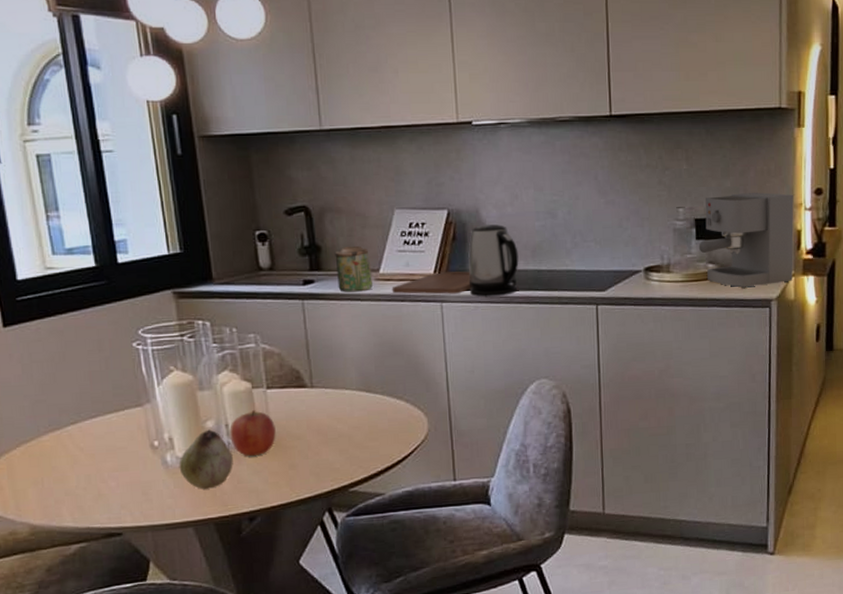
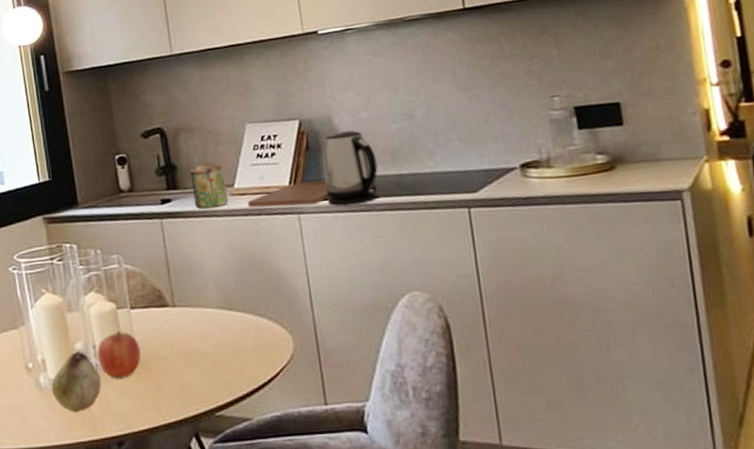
coffee maker: present [698,192,794,289] -> none [582,70,707,181]

